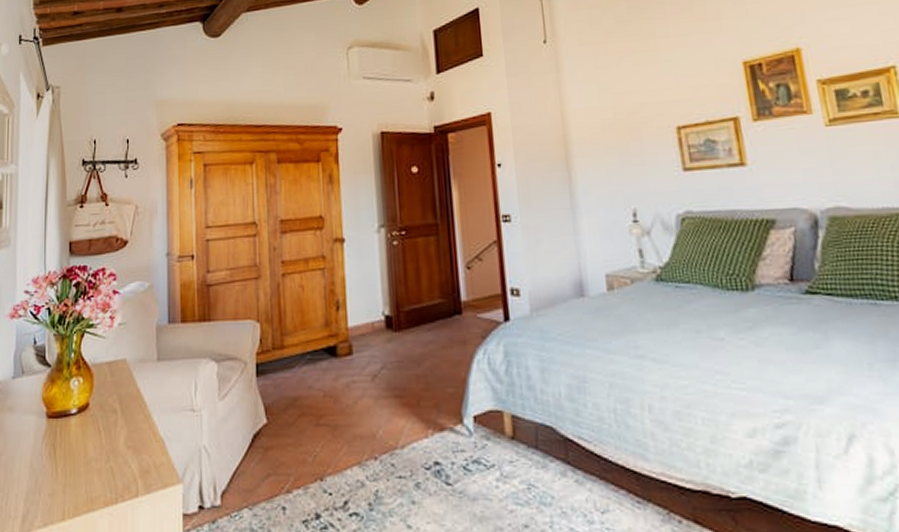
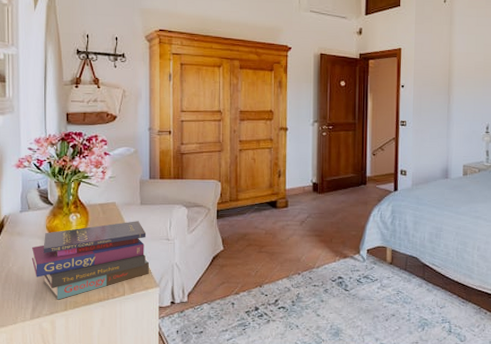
books: none [23,384,169,505] -> present [31,221,149,300]

